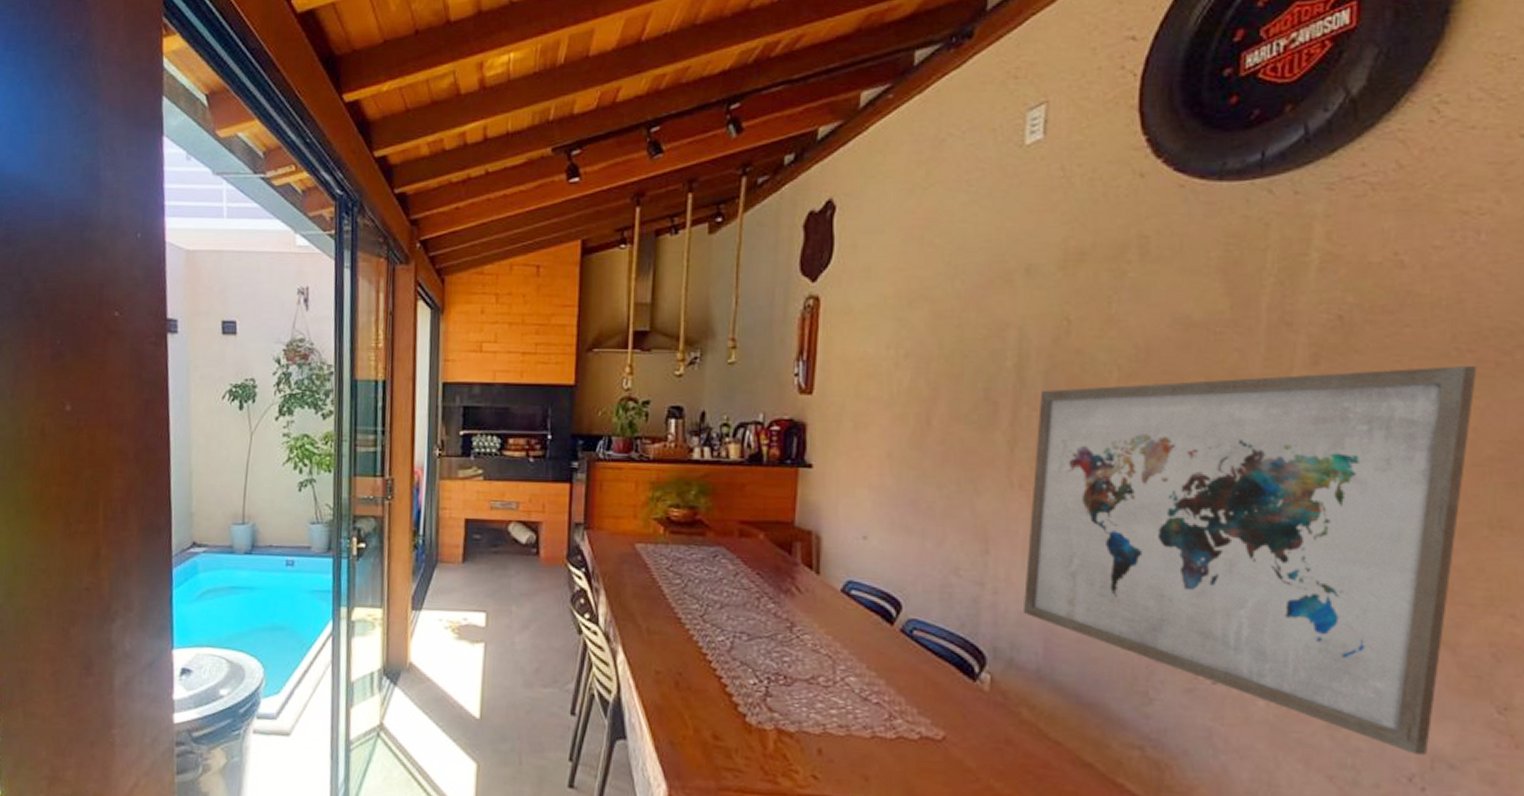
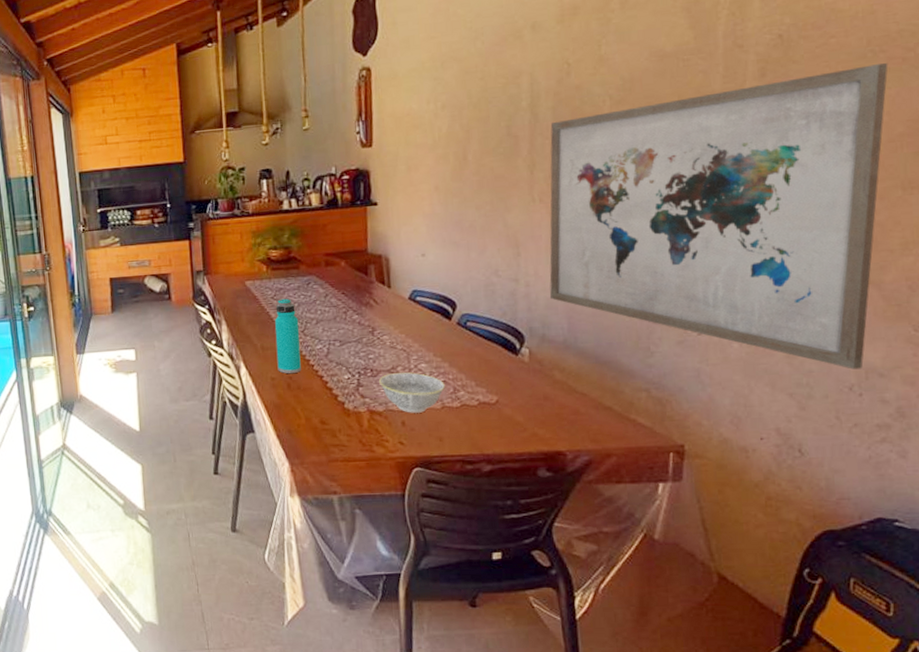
water bottle: none [665,571,698,668] -> present [275,298,301,373]
bowl: none [794,684,878,741] -> present [379,372,445,413]

